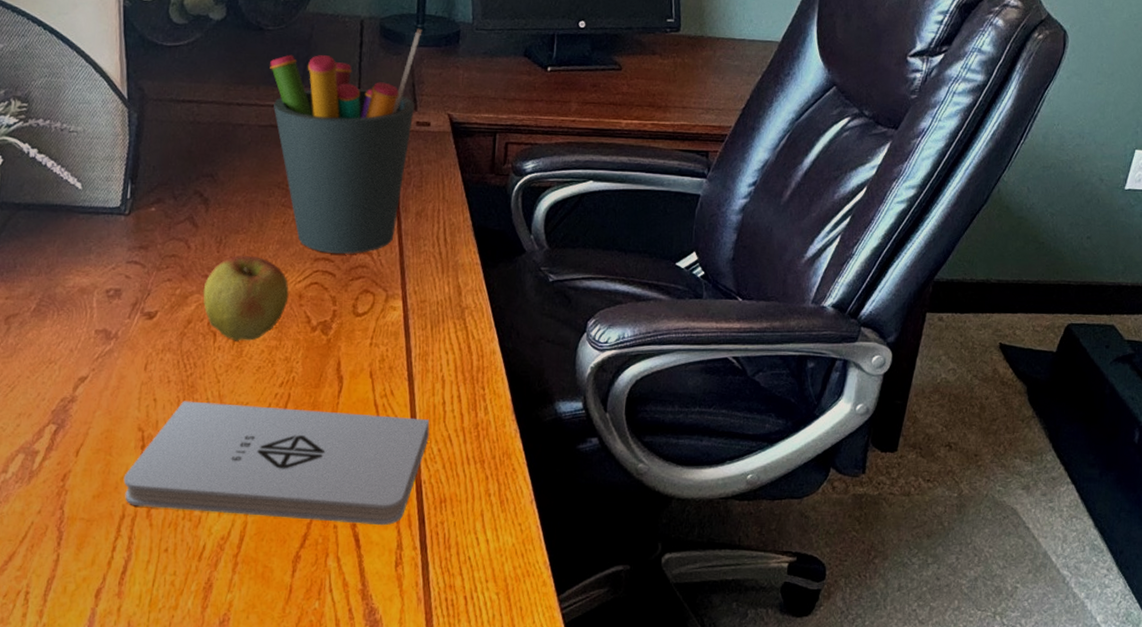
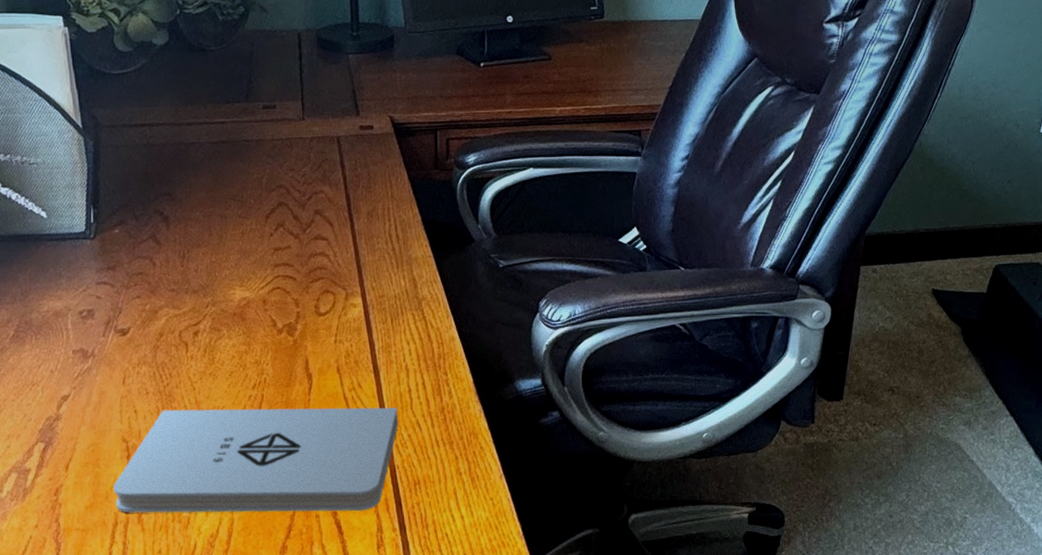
apple: present [203,256,289,341] -> none [171,267,253,349]
pen holder: present [270,28,423,254] -> none [215,36,358,258]

